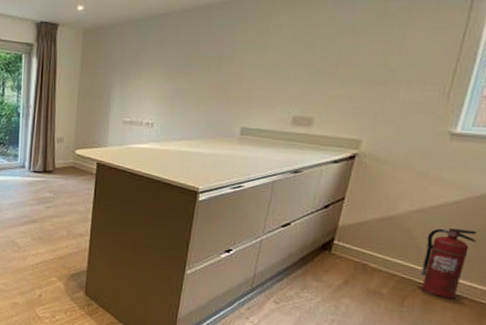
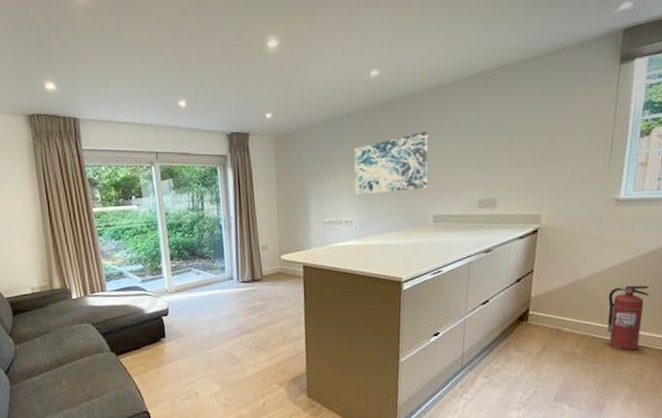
wall art: none [160,39,246,99] -> present [353,131,429,195]

